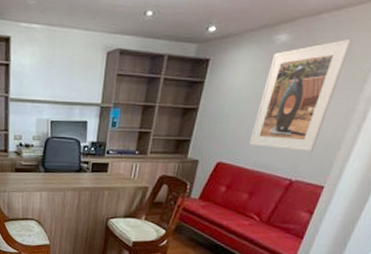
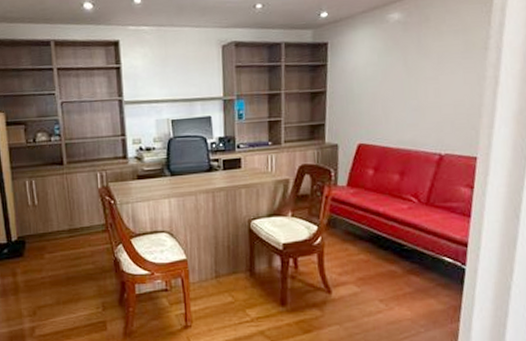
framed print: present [249,39,353,152] -> none [386,12,464,123]

